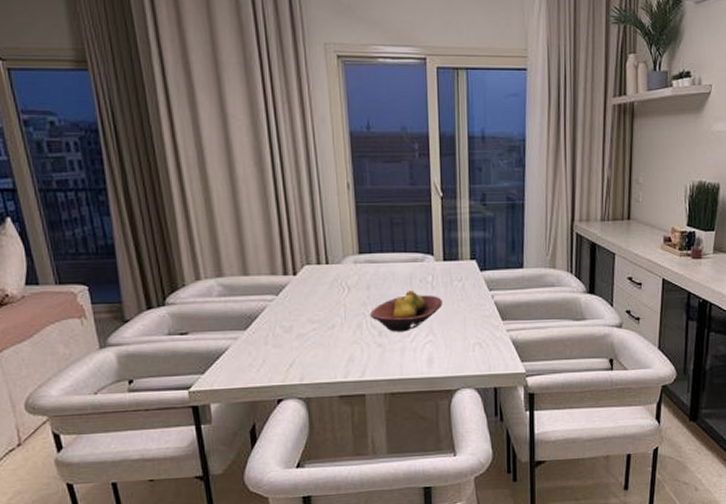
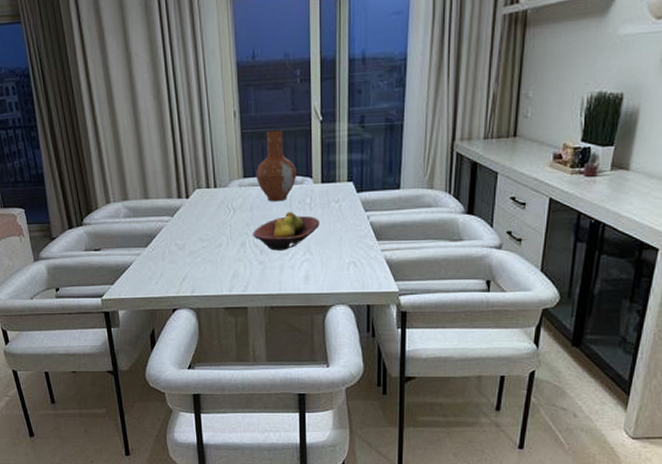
vase: none [373,204,418,280] -> present [256,130,297,202]

